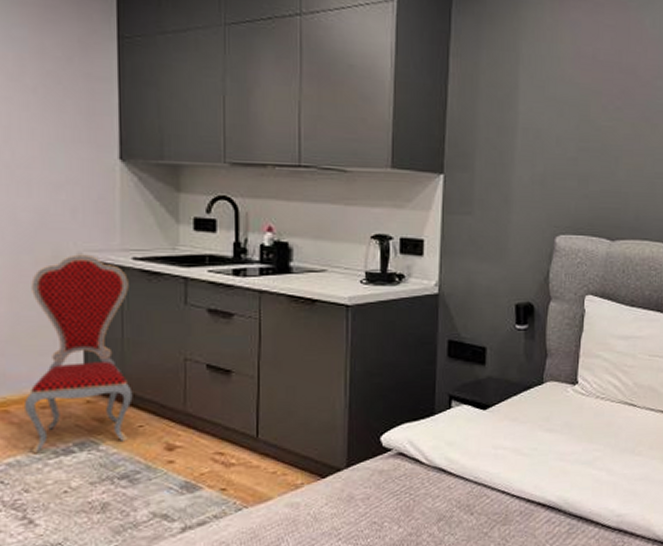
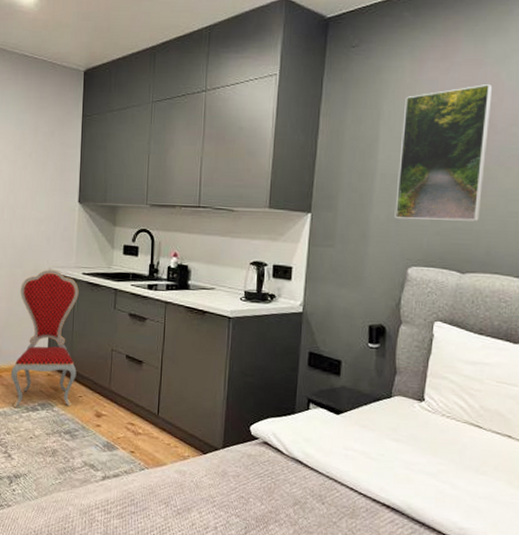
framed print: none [539,30,637,183] -> present [394,83,493,221]

